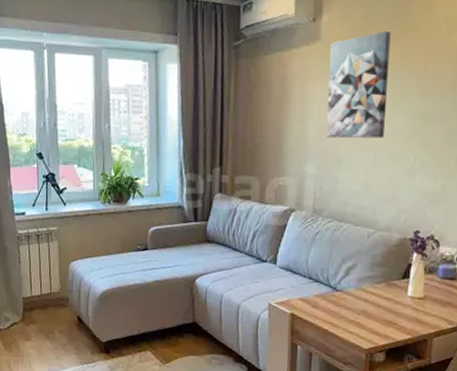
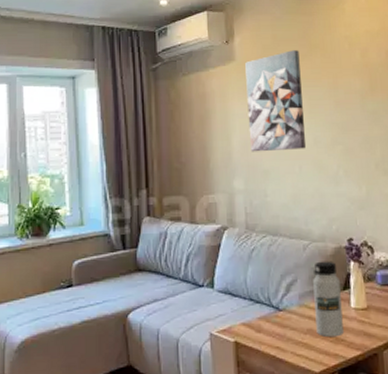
water bottle: none [370,250,400,321] -> present [313,261,344,338]

